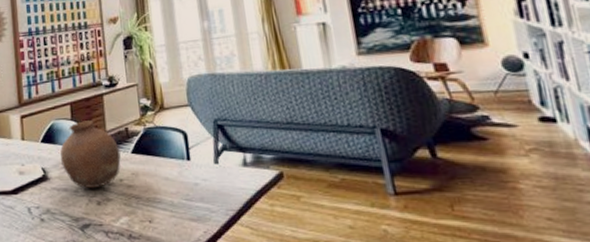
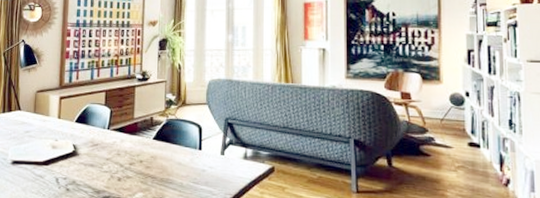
pottery: present [60,120,121,189] -> none [90,107,144,167]

